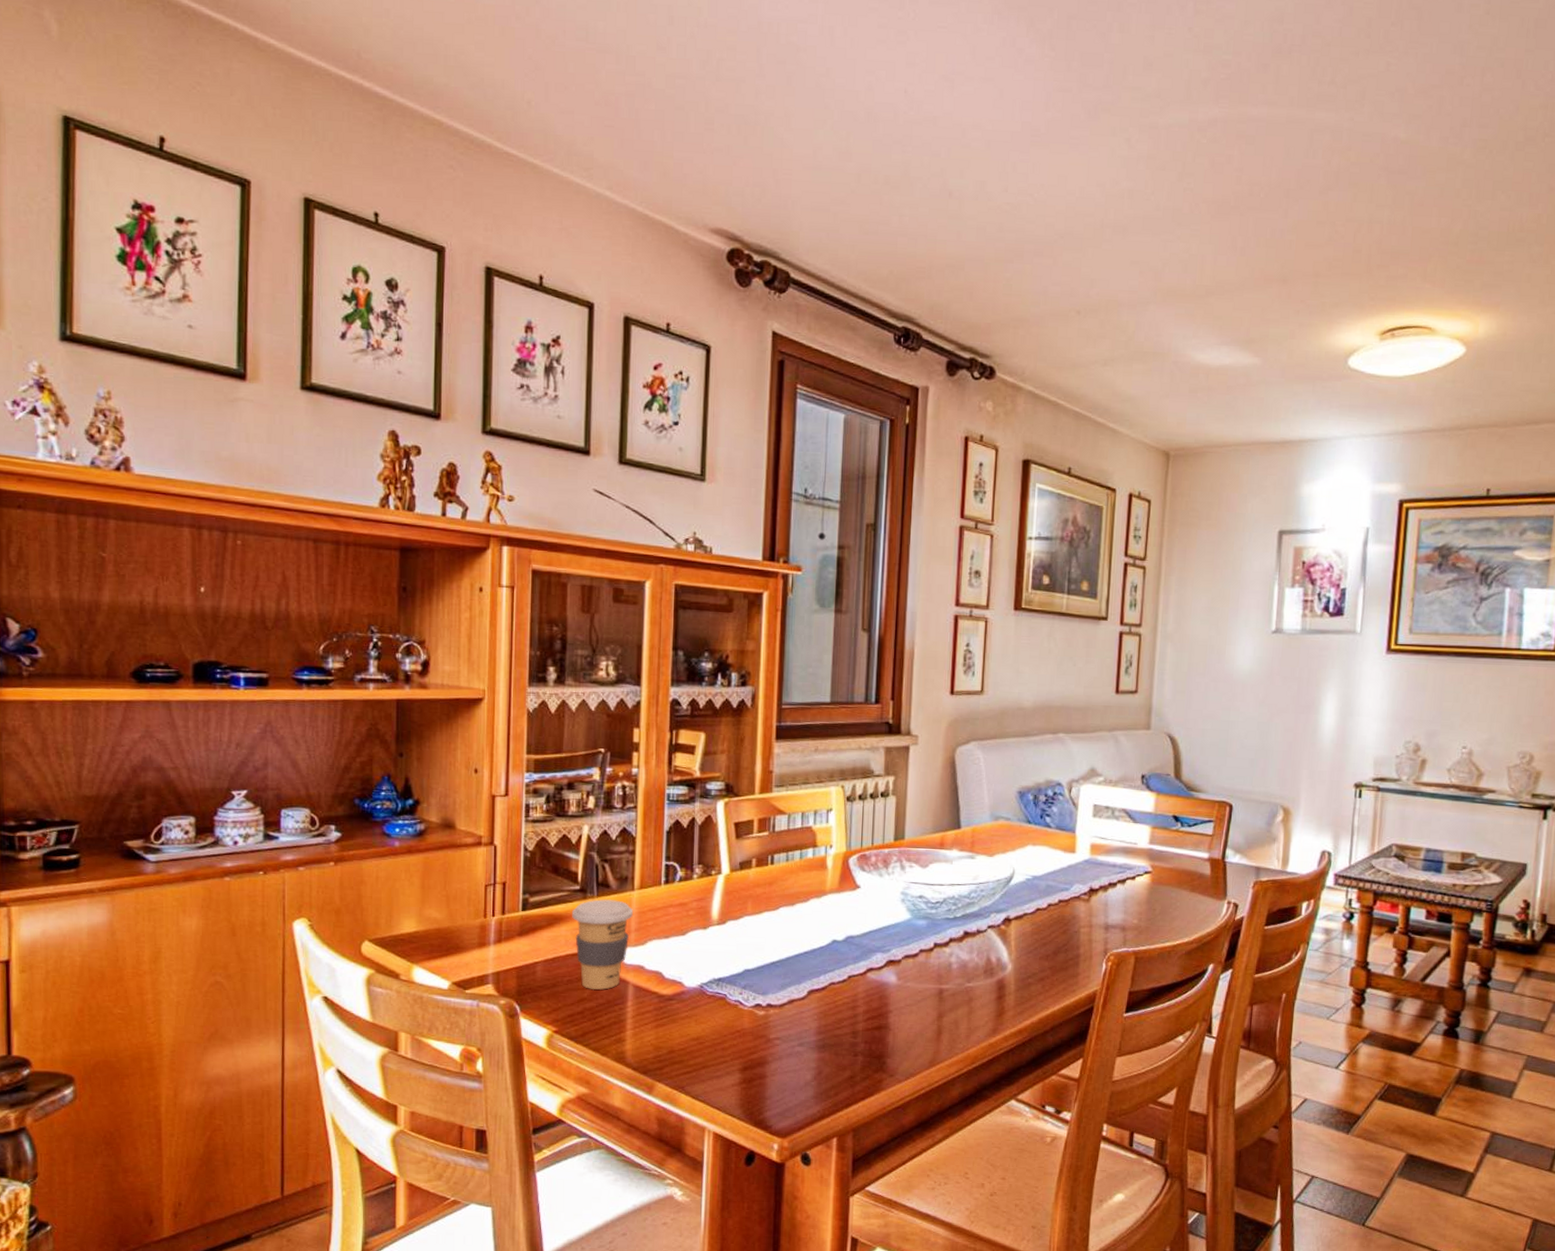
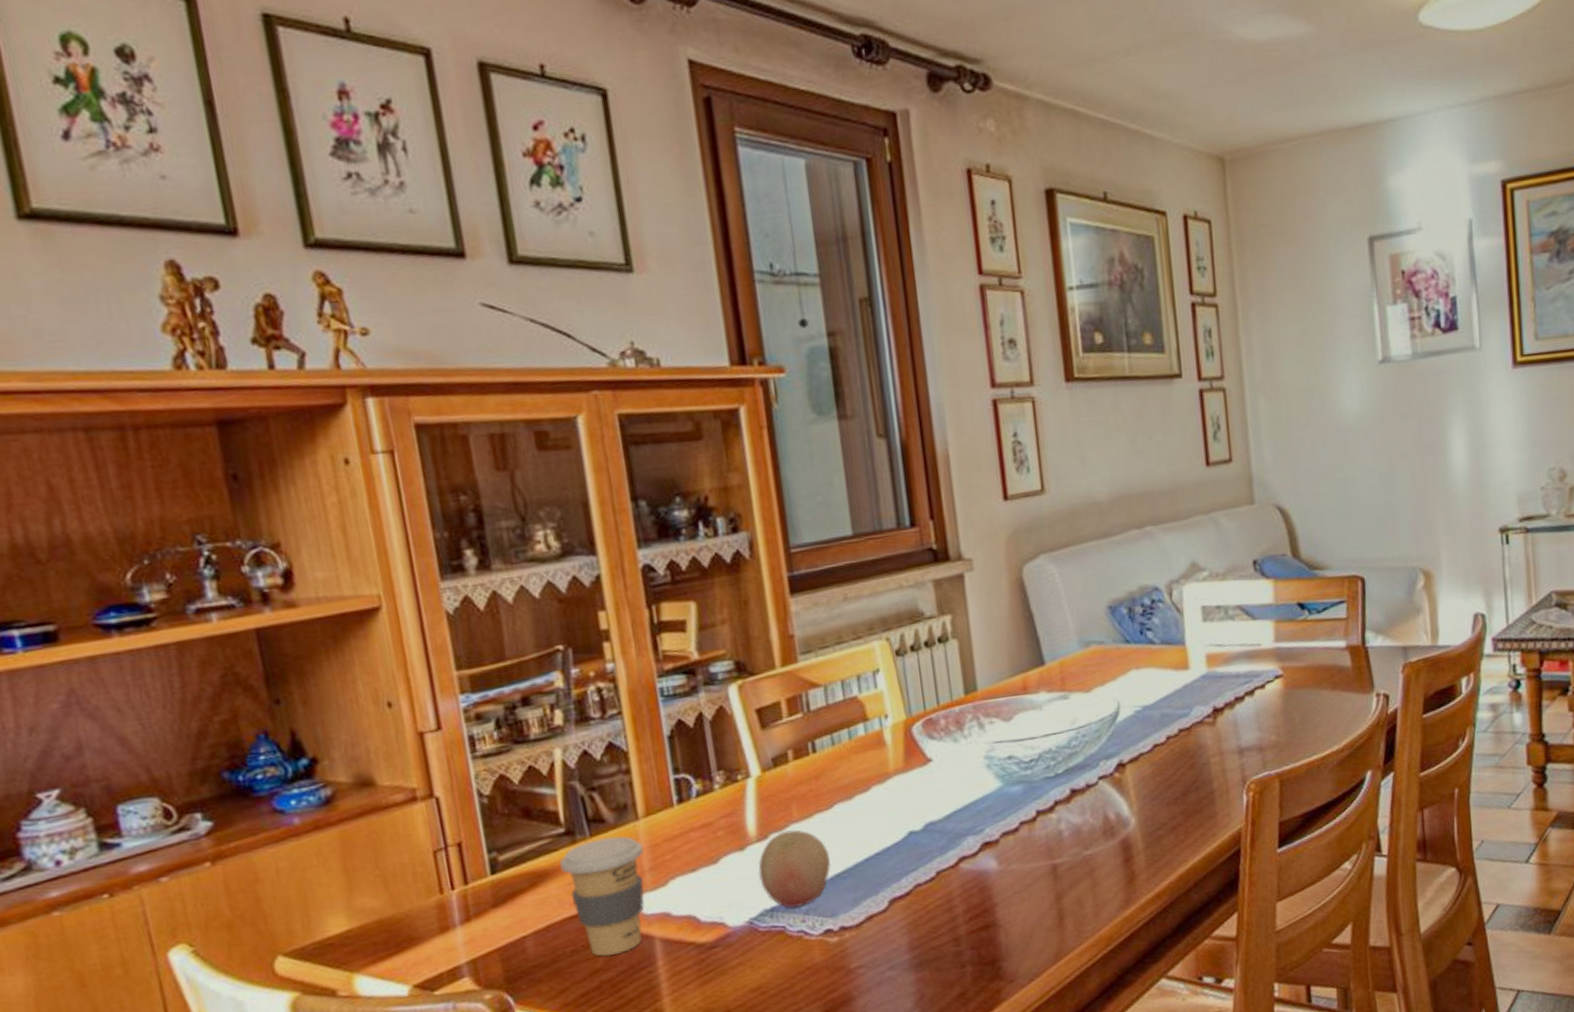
fruit: none [714,921,769,982] -> present [758,830,831,908]

